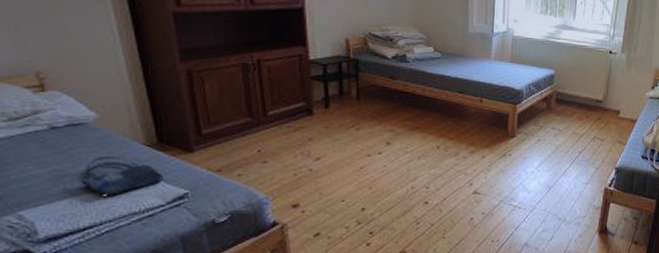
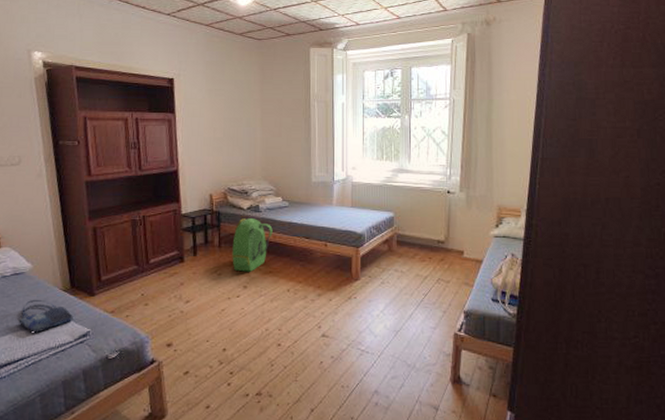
backpack: none [373,68,422,127] -> present [232,217,273,272]

